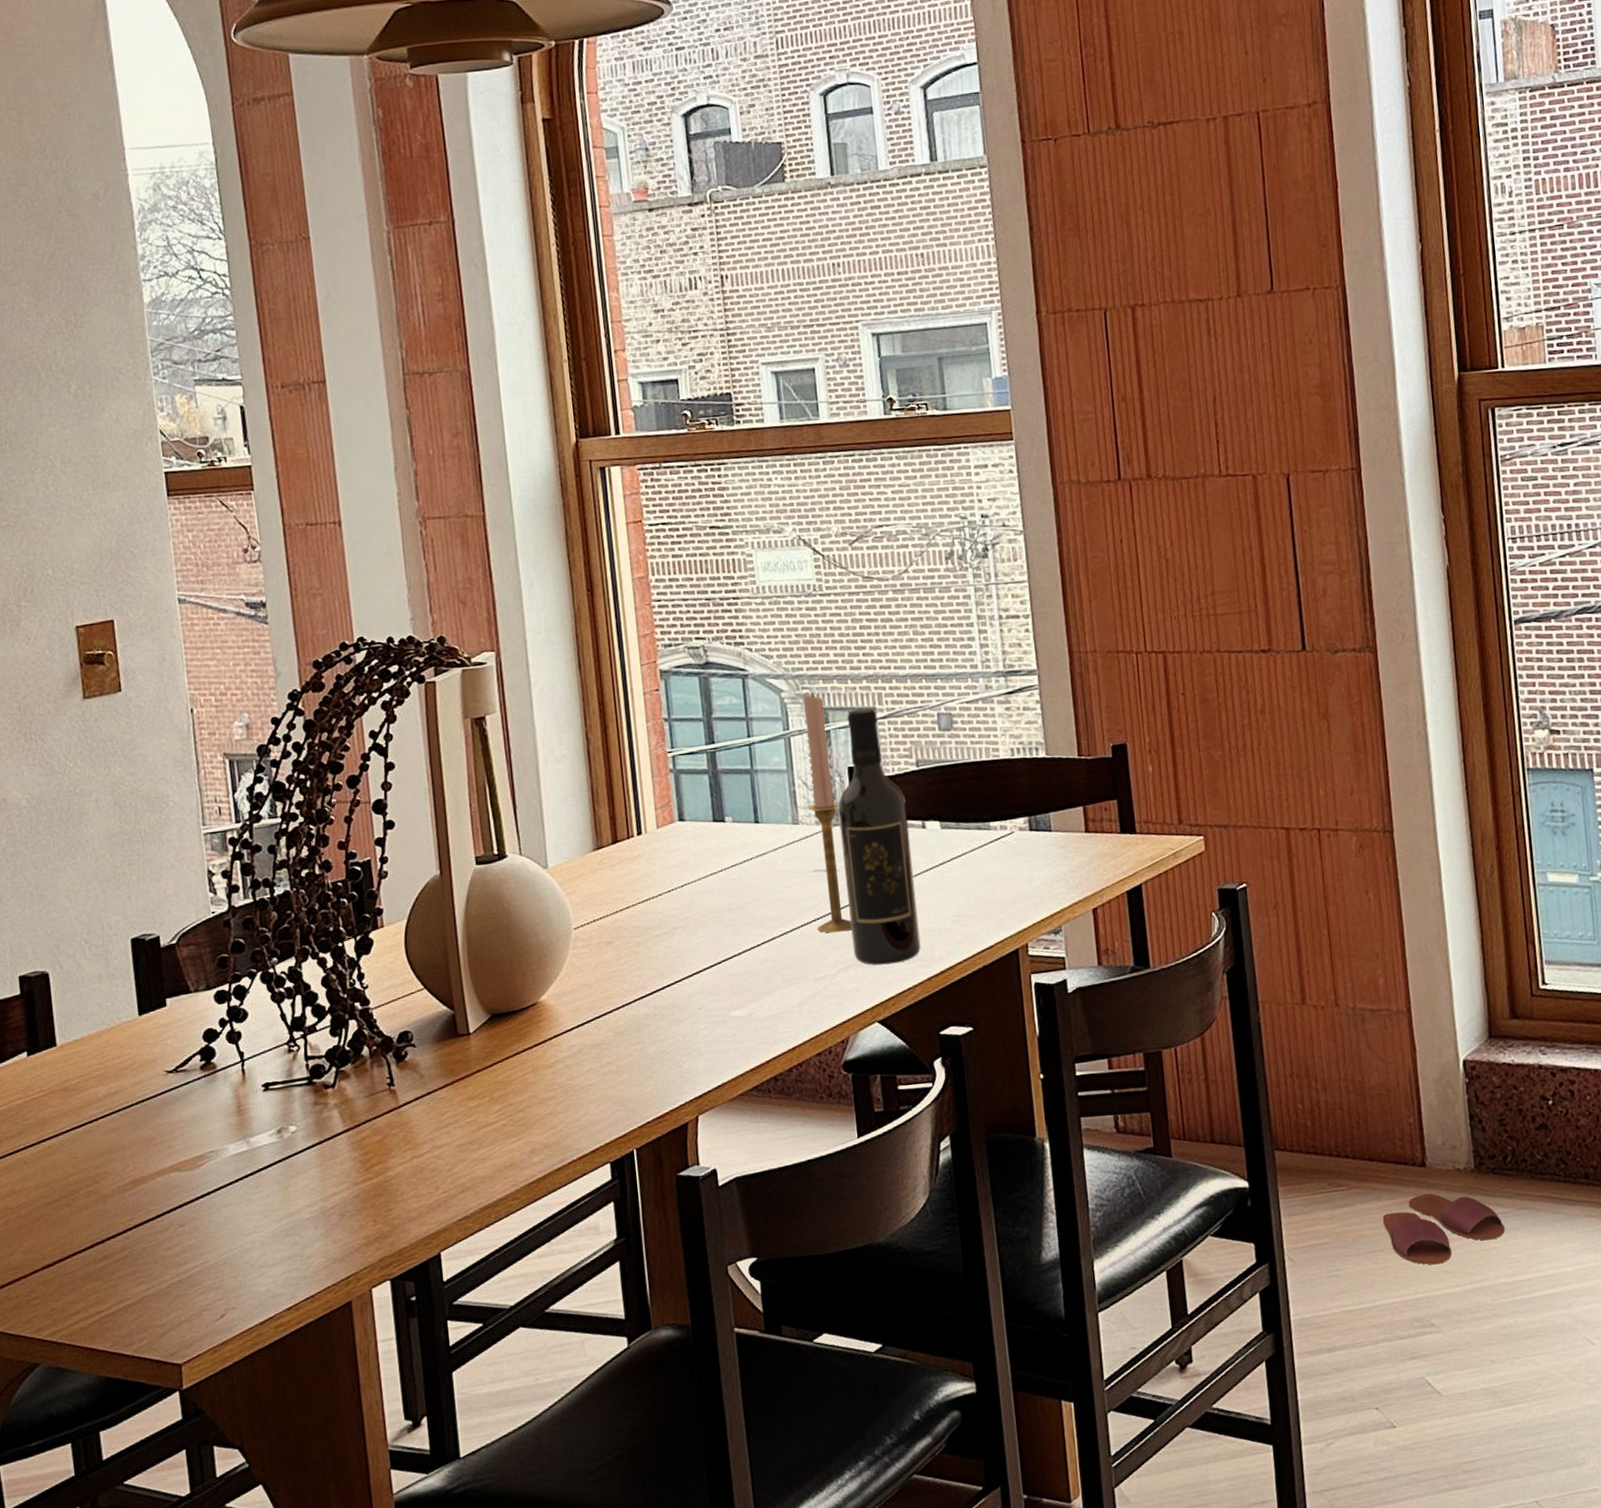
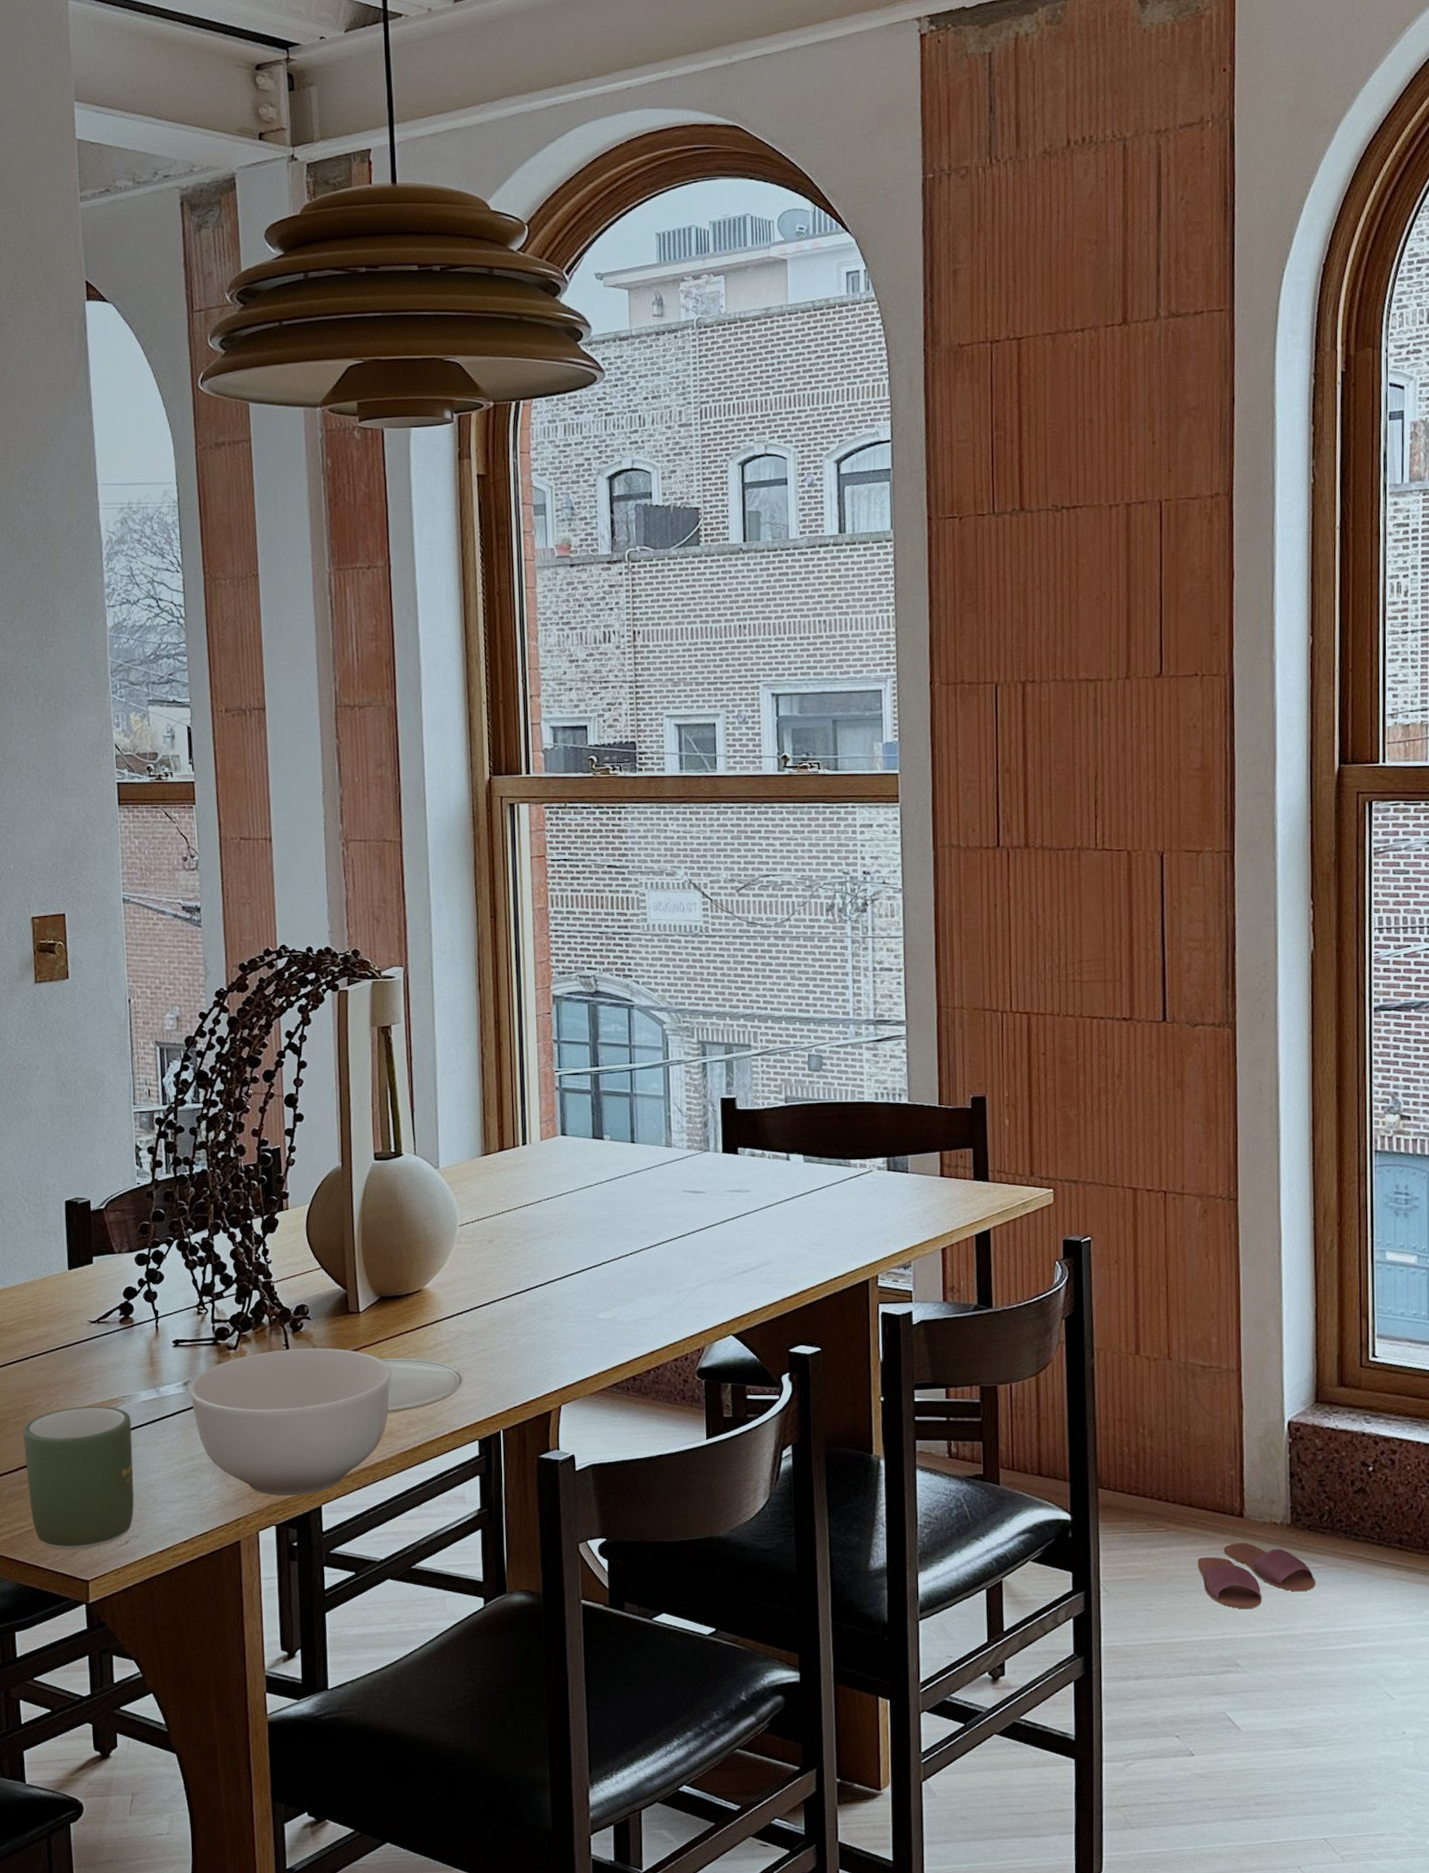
mug: none [96,1165,229,1332] -> present [23,1406,134,1550]
bowl: none [283,1076,510,1247] -> present [189,1347,392,1496]
plate: none [495,1078,589,1143] -> present [379,1358,463,1413]
candlestick: present [802,691,852,933] -> none [680,1025,715,1250]
wine bottle: present [837,708,921,965] -> none [709,1045,778,1283]

